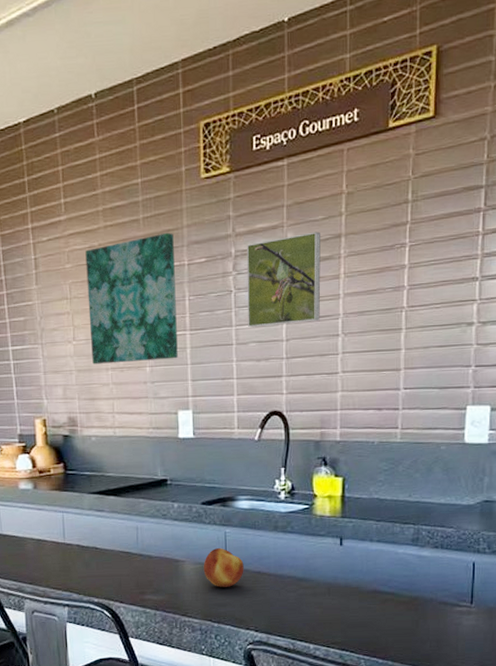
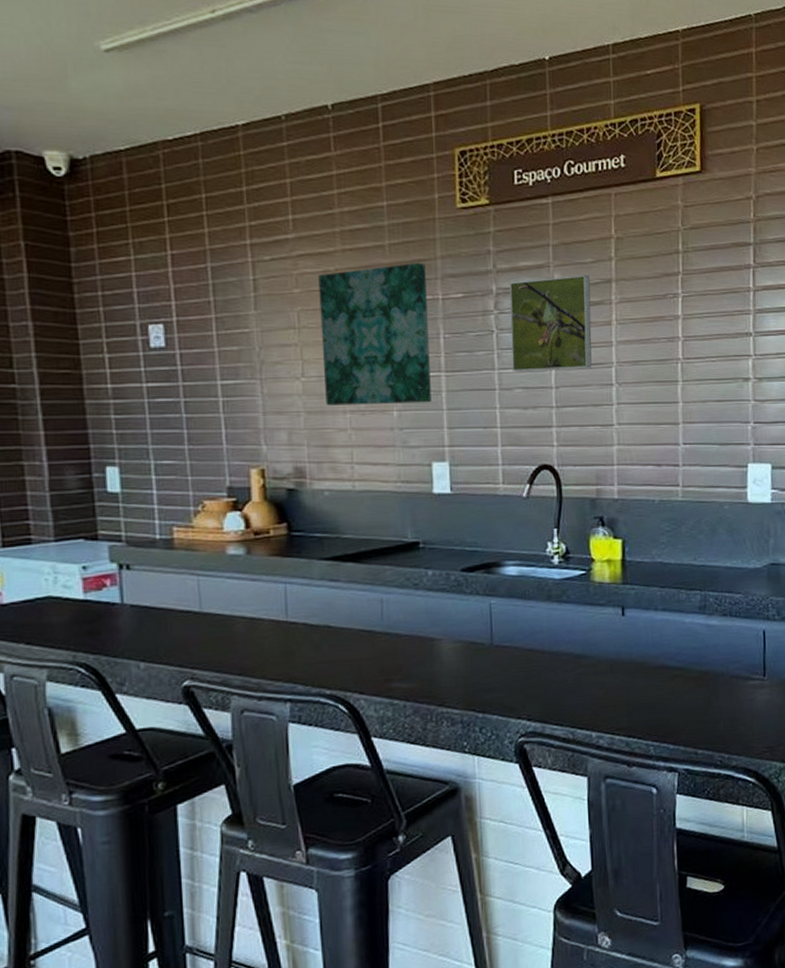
fruit: present [203,548,244,587] -> none [464,622,513,670]

